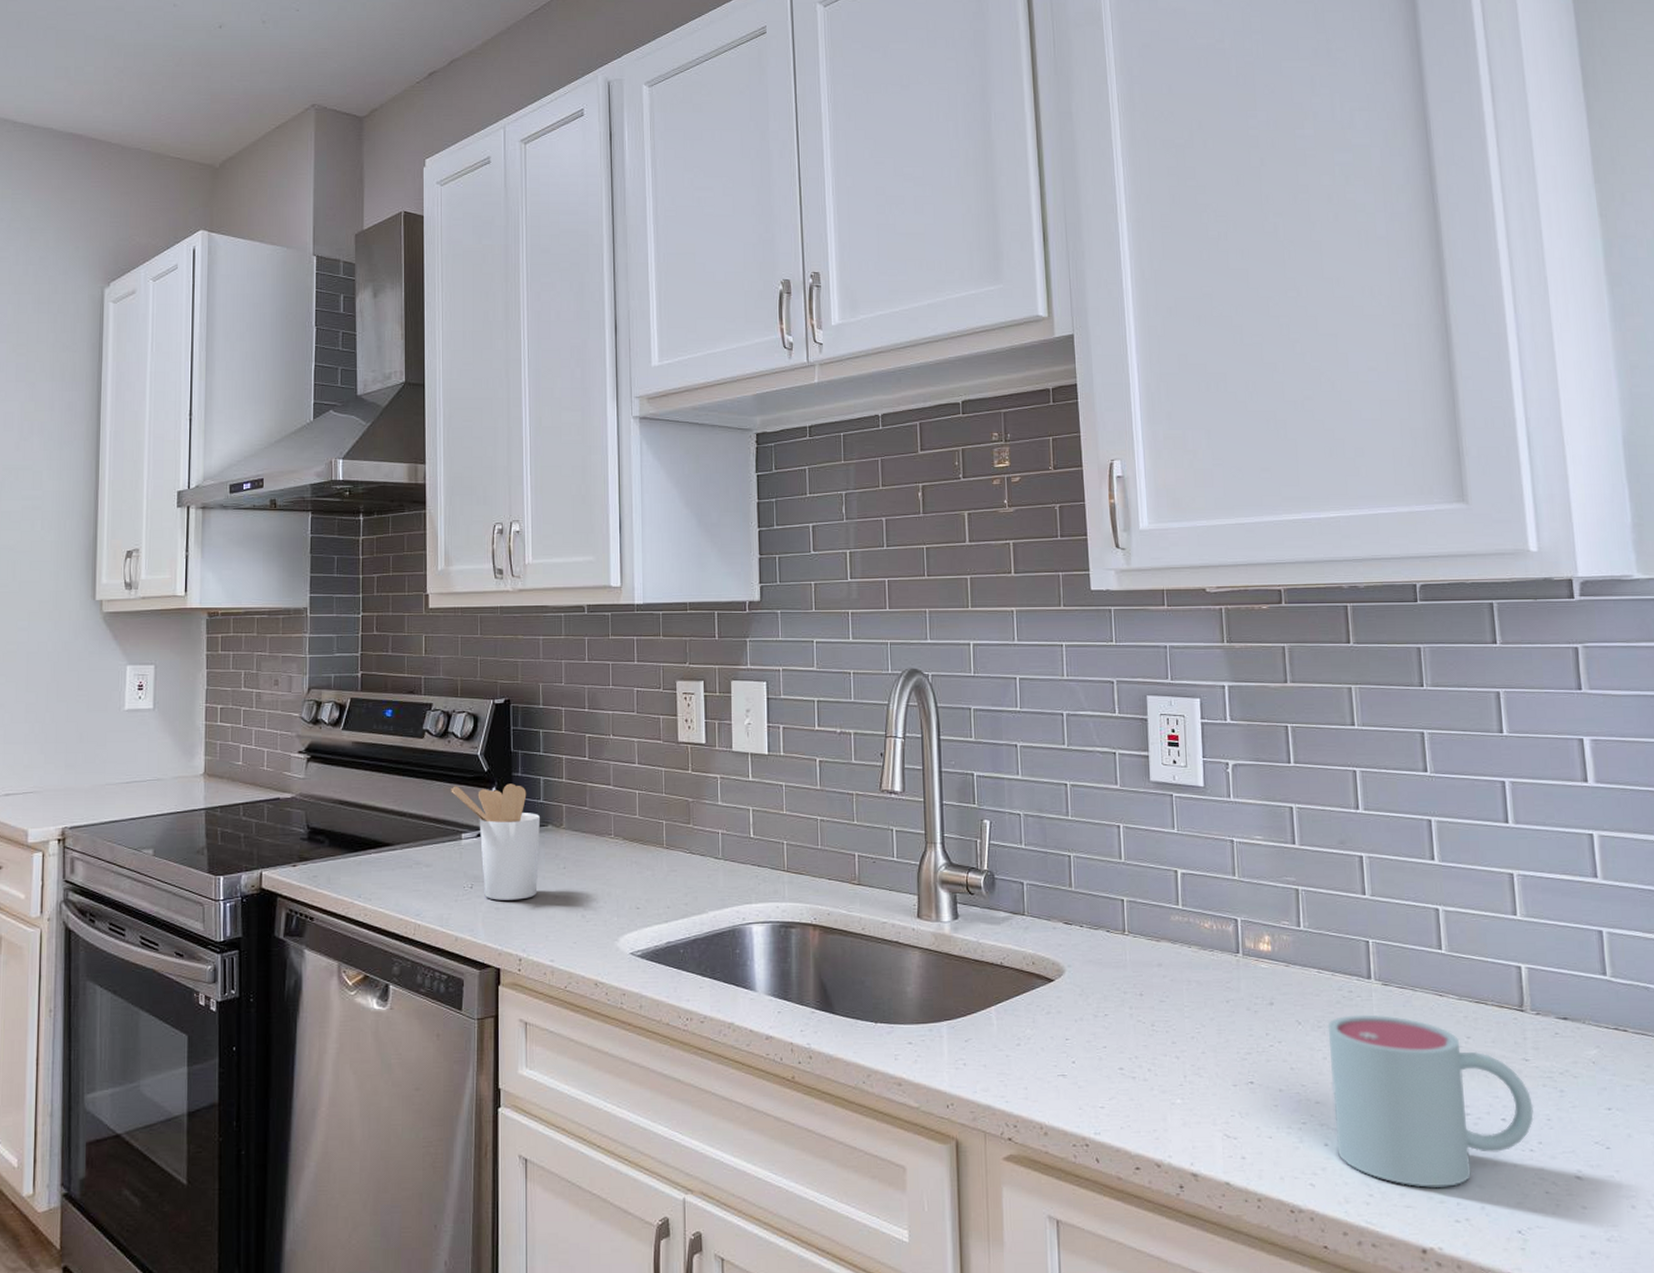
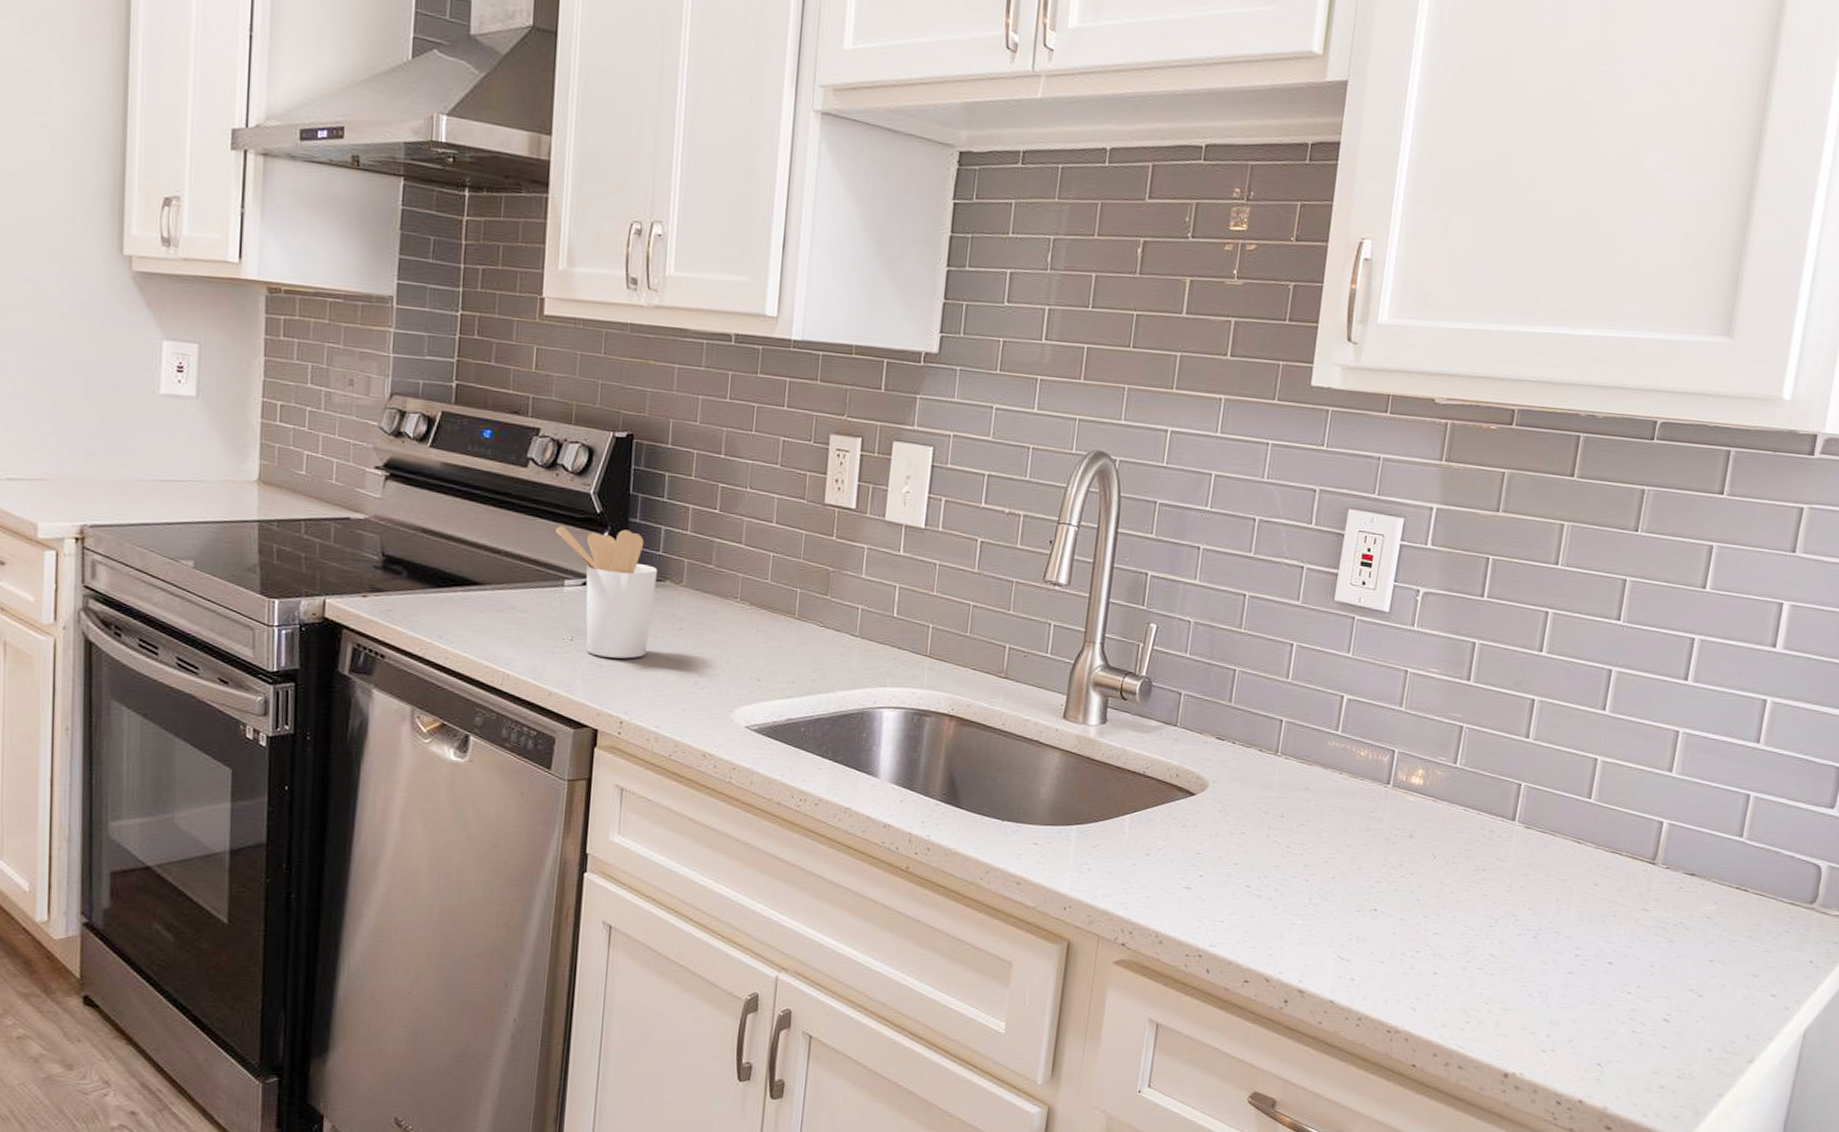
mug: present [1327,1014,1534,1187] -> none [1444,853,1642,1020]

